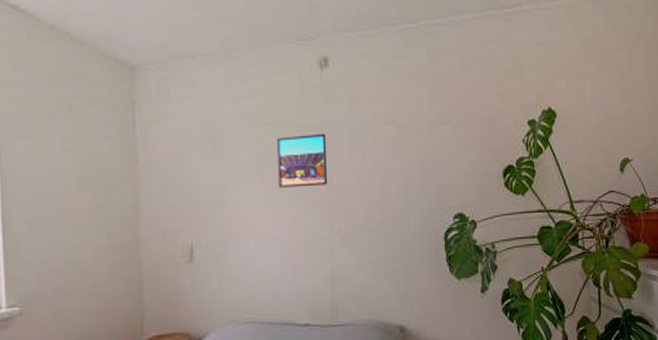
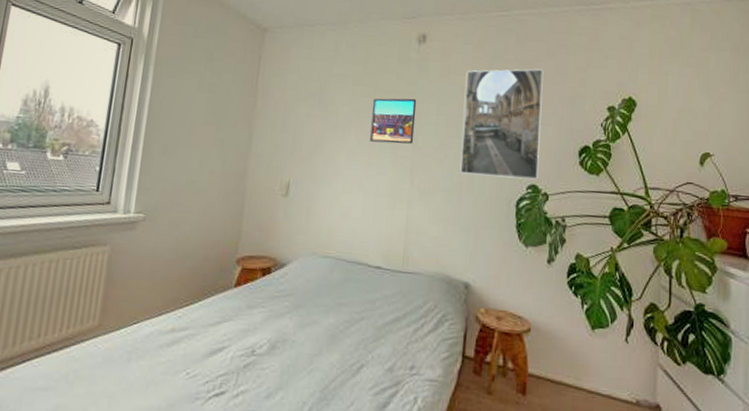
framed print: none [377,86,464,211] -> present [460,68,544,180]

